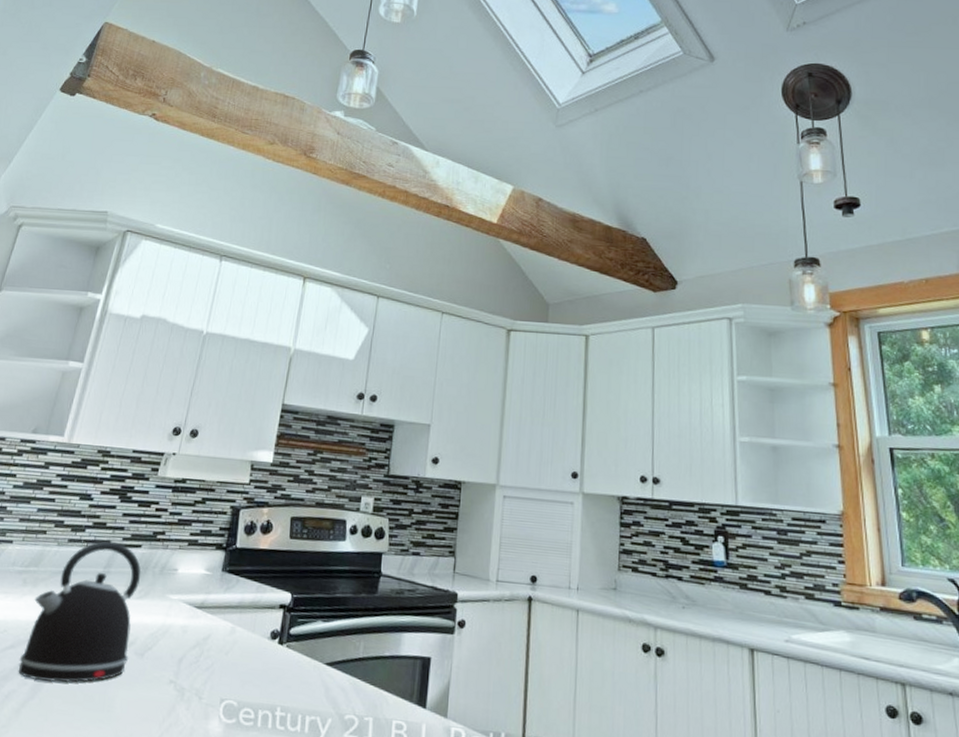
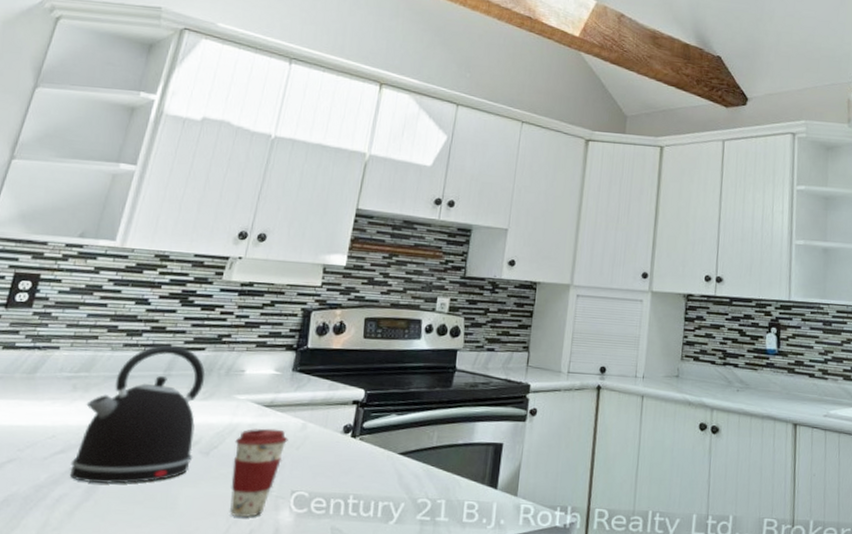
coffee cup: none [161,630,218,725] -> present [229,428,288,518]

